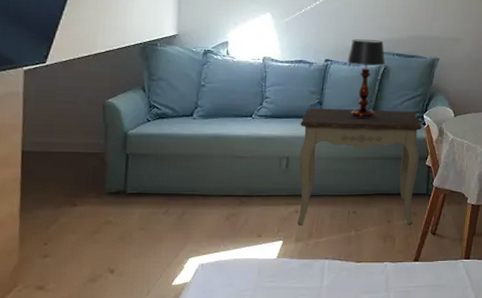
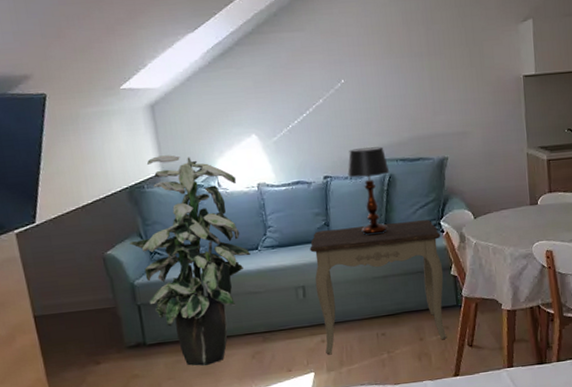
indoor plant: none [131,19,244,221] -> present [129,155,251,366]

